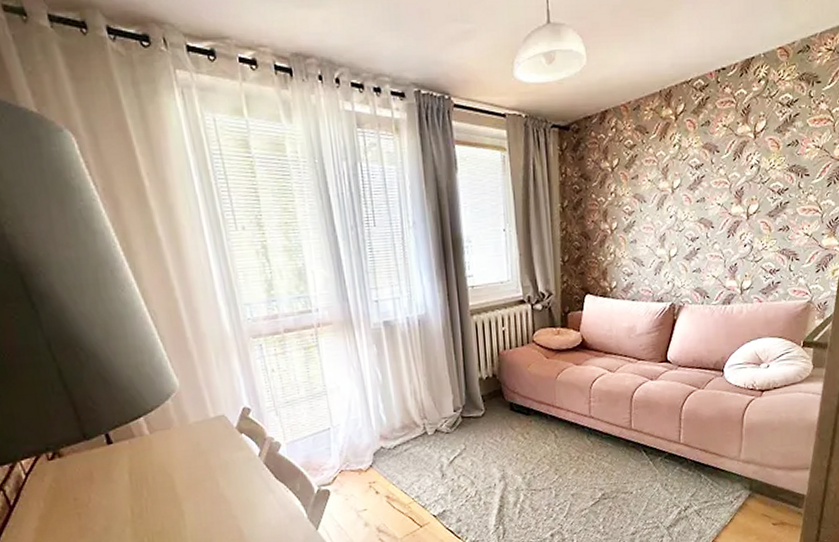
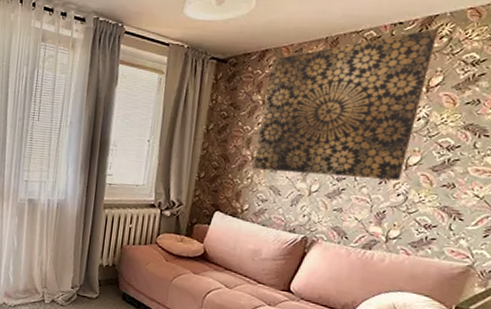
wall art: none [612,71,757,244] -> present [252,28,439,181]

